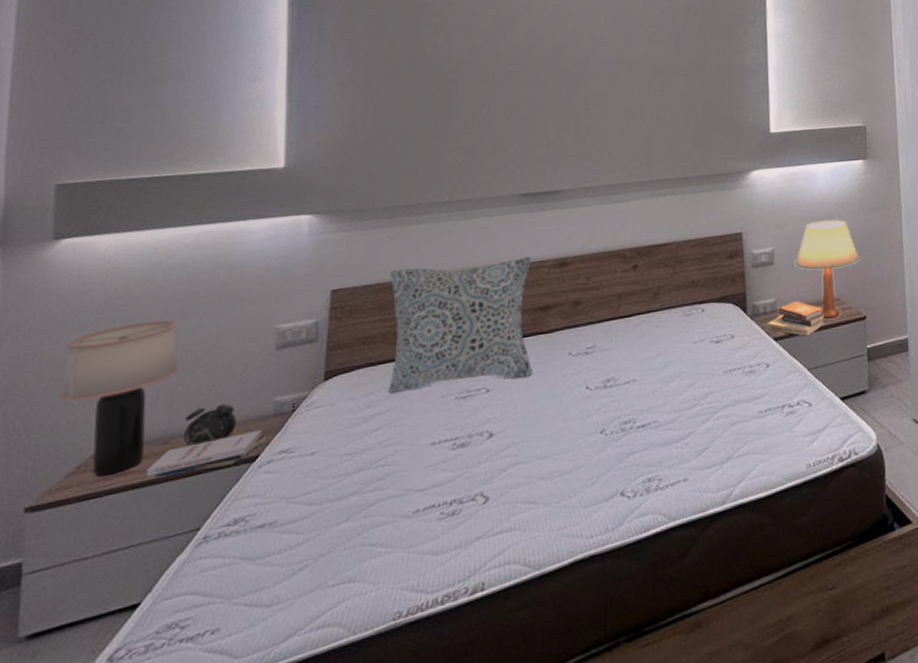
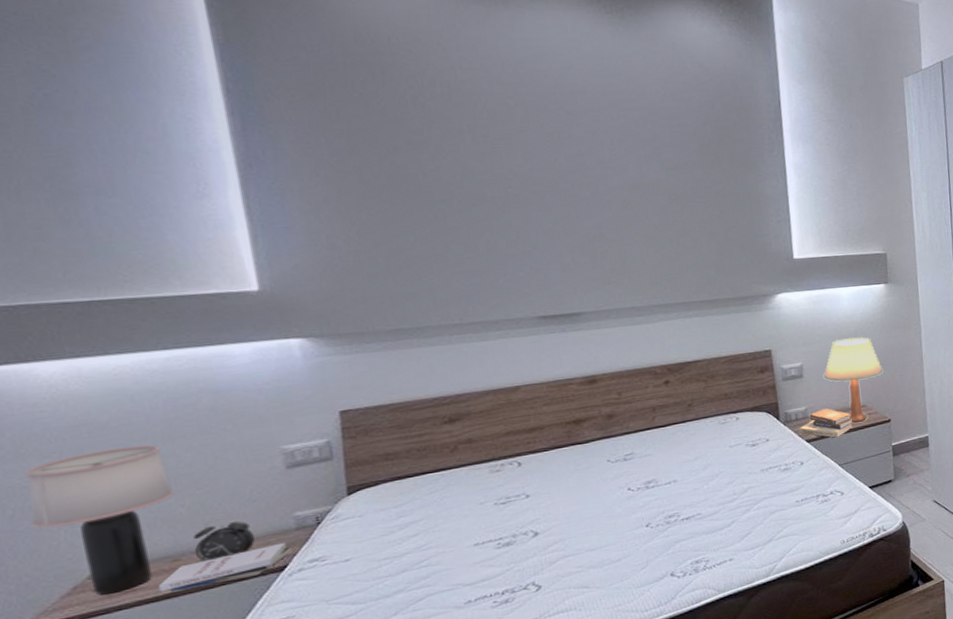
pillow: present [388,256,532,394] -> none [404,375,572,504]

